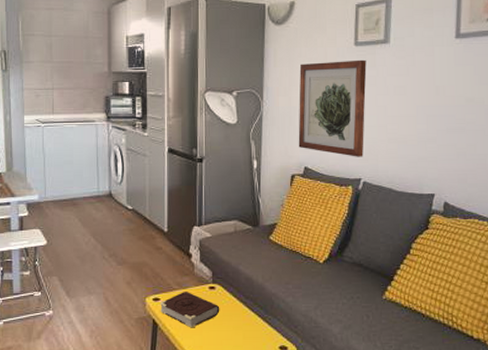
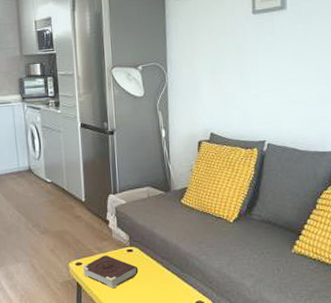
wall art: present [298,59,367,157] -> none [200,27,267,121]

